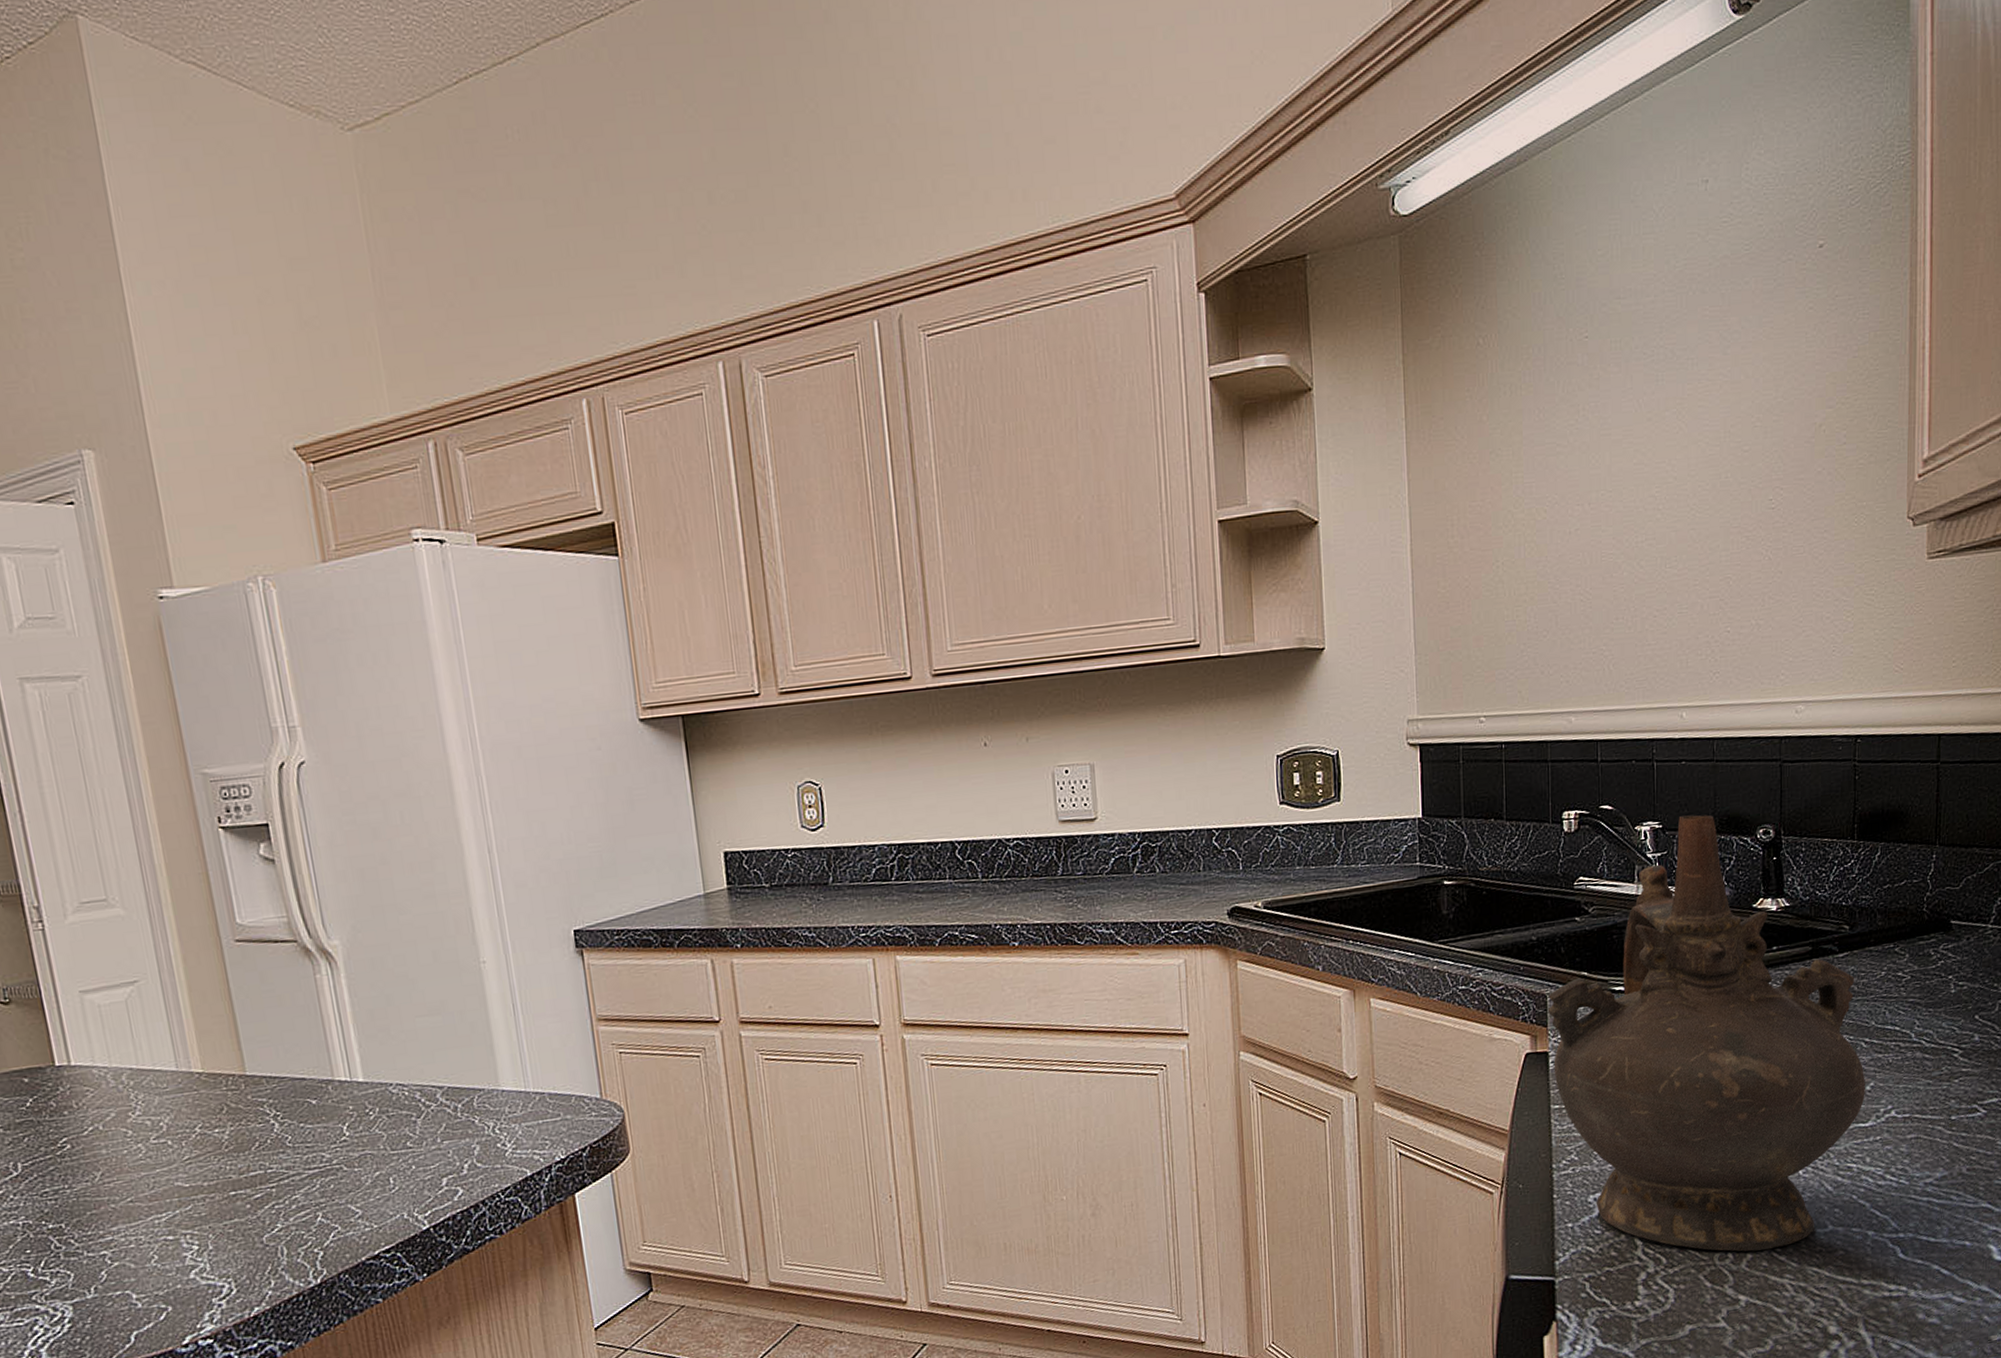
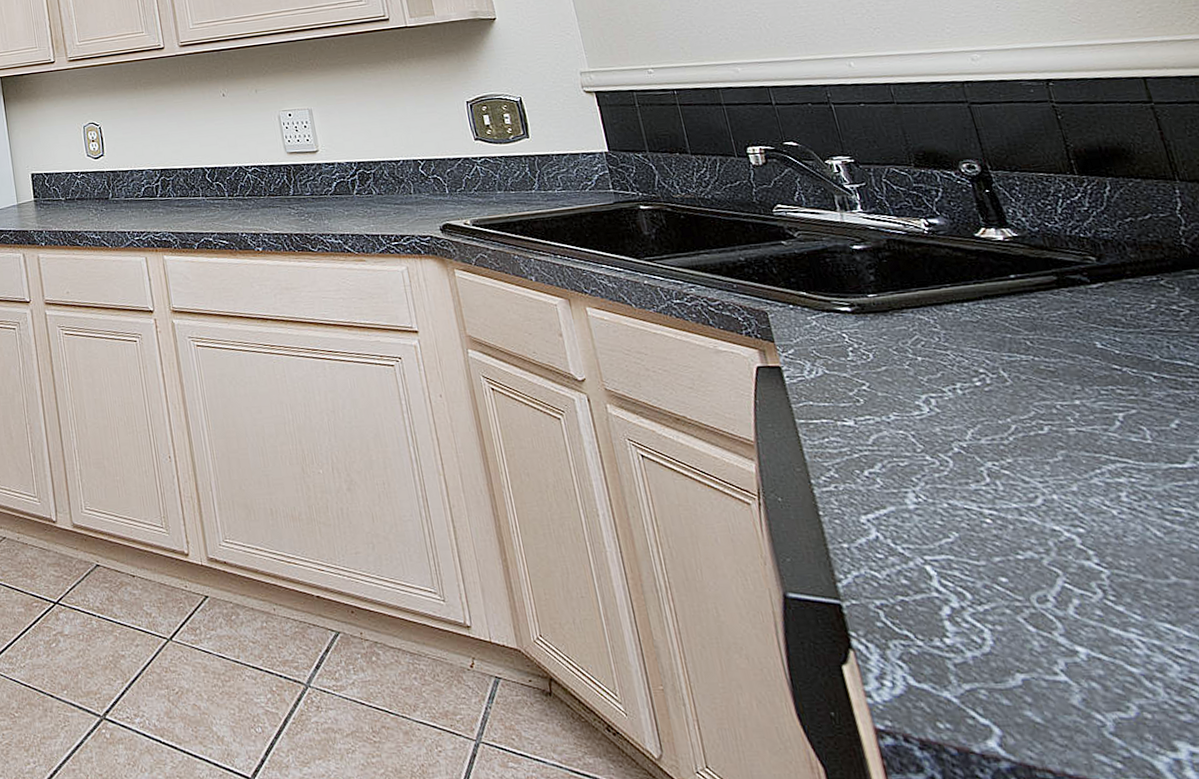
ceremonial vessel: present [1547,814,1865,1252] -> none [769,150,1173,598]

